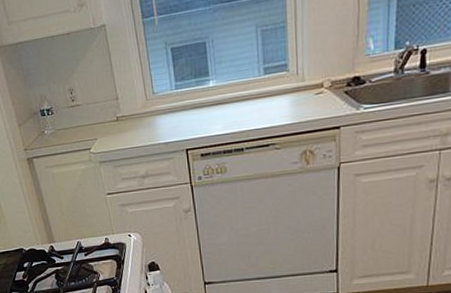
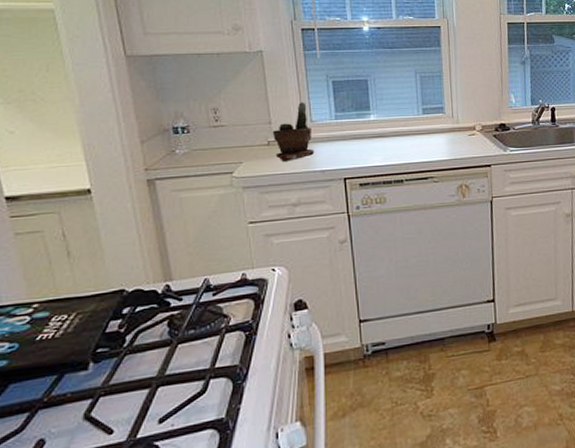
potted plant: none [119,74,158,137] -> present [272,102,315,163]

